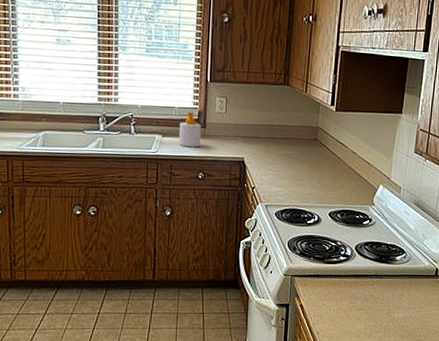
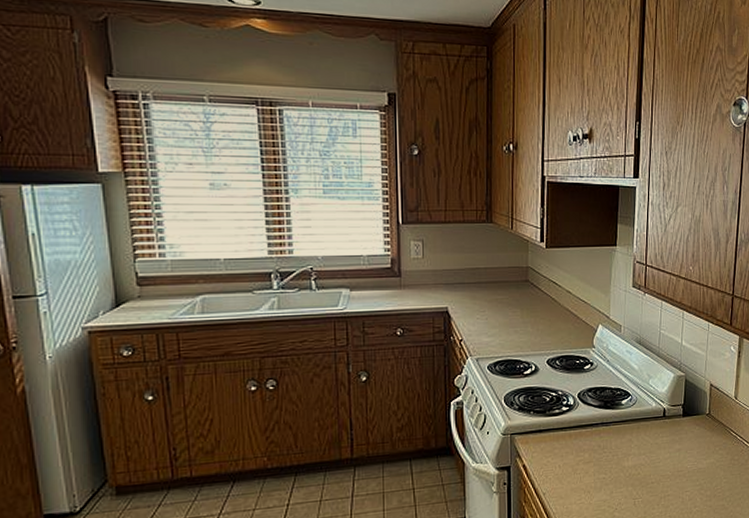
soap bottle: present [179,111,201,148] -> none [369,259,396,301]

